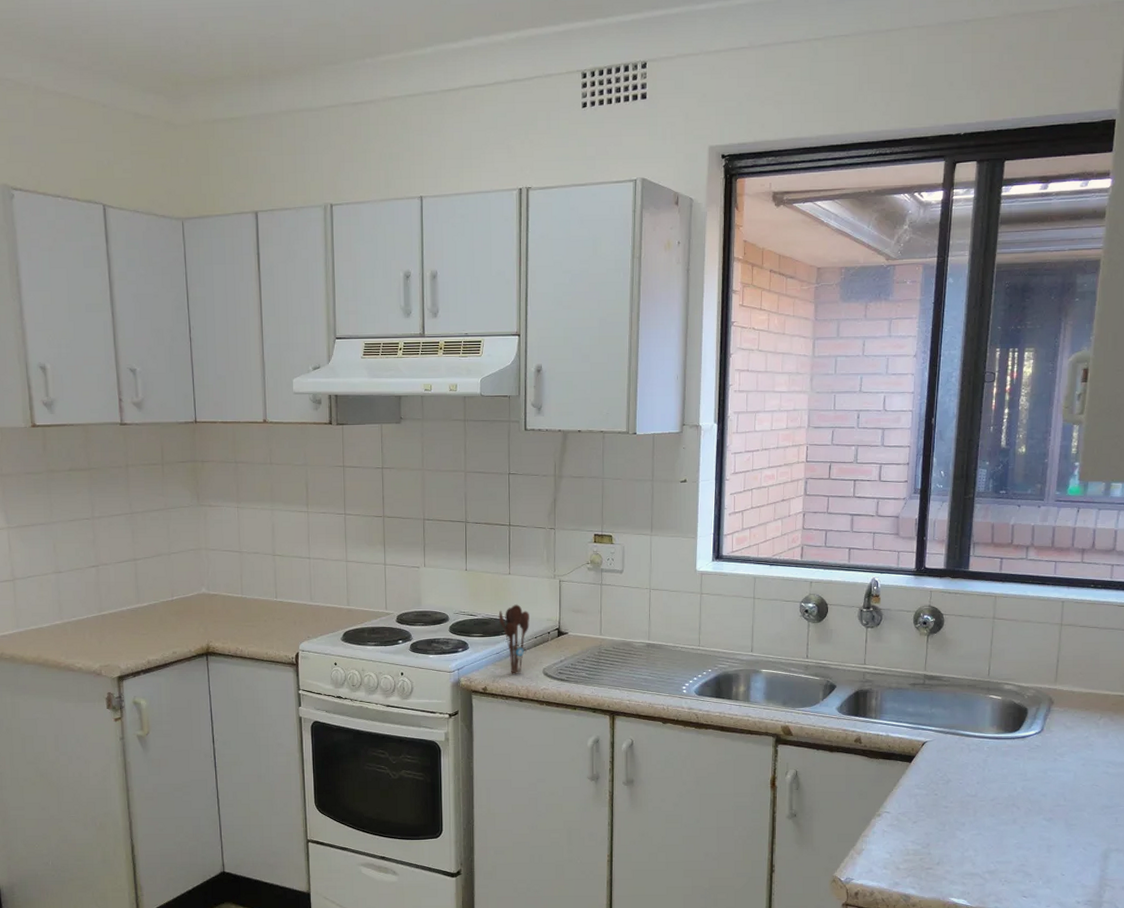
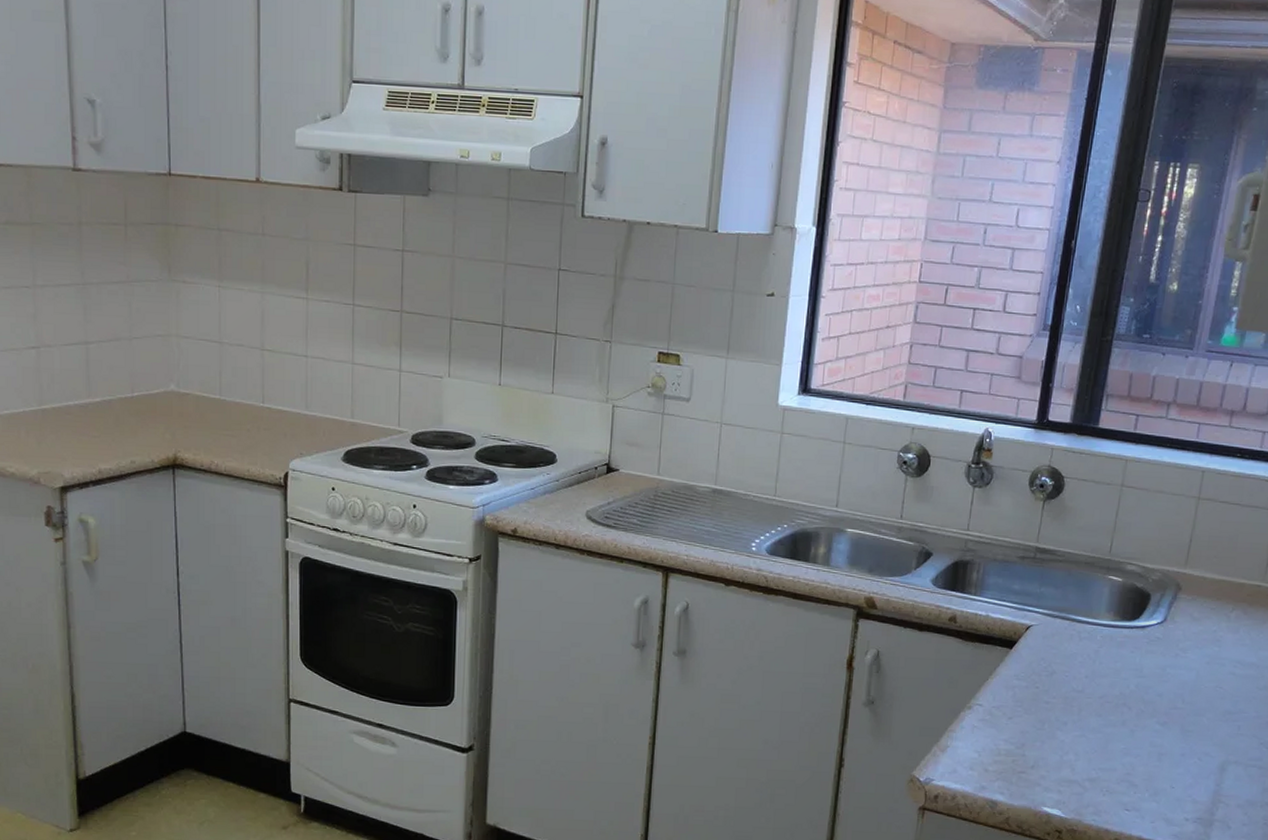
utensil holder: present [498,604,530,674] -> none [536,431,574,515]

